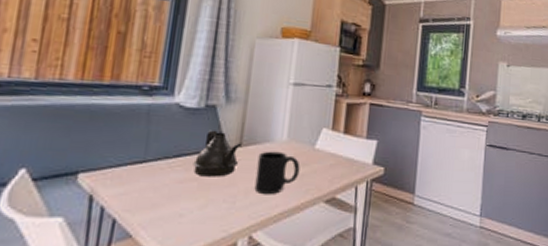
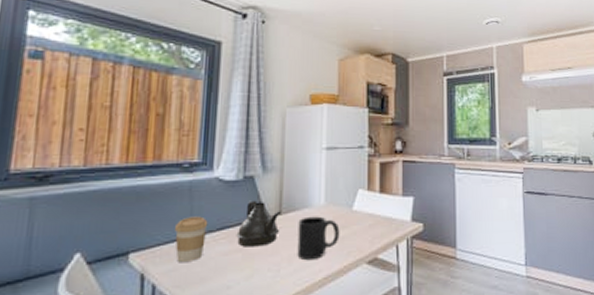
coffee cup: none [128,141,165,188] -> present [175,216,208,263]

